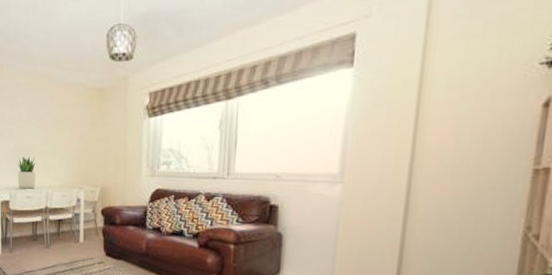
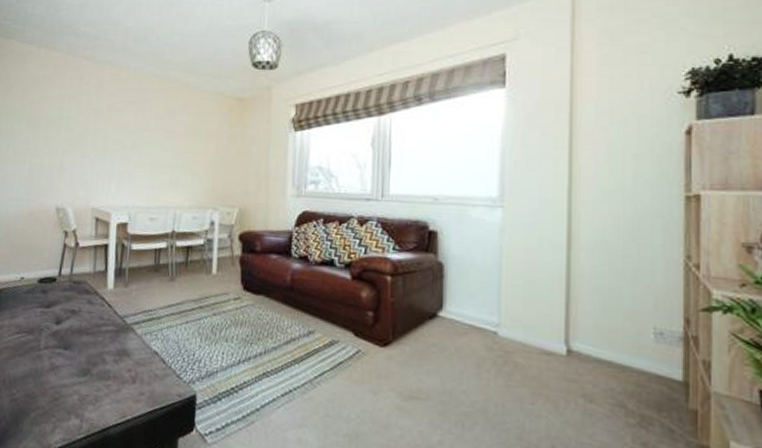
planter: present [17,155,36,189] -> none [139,169,162,210]

